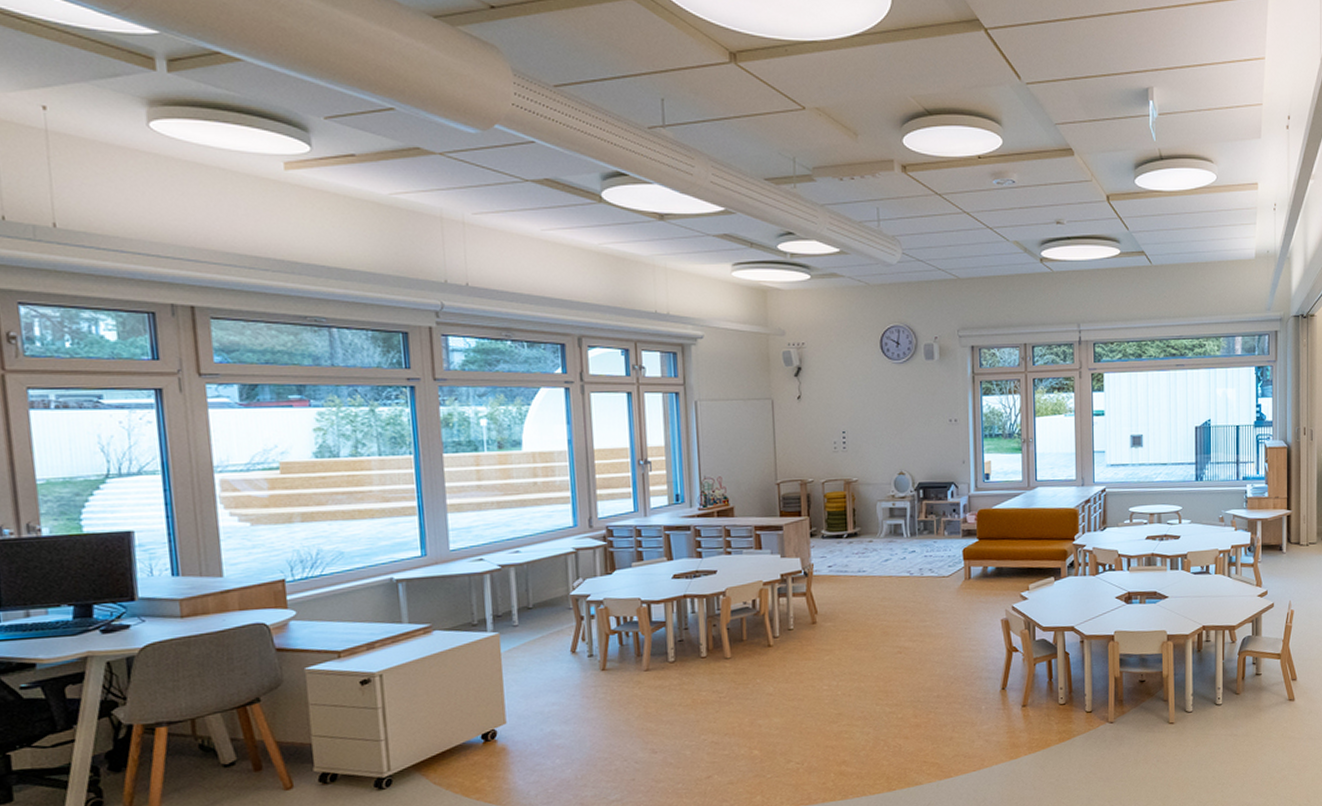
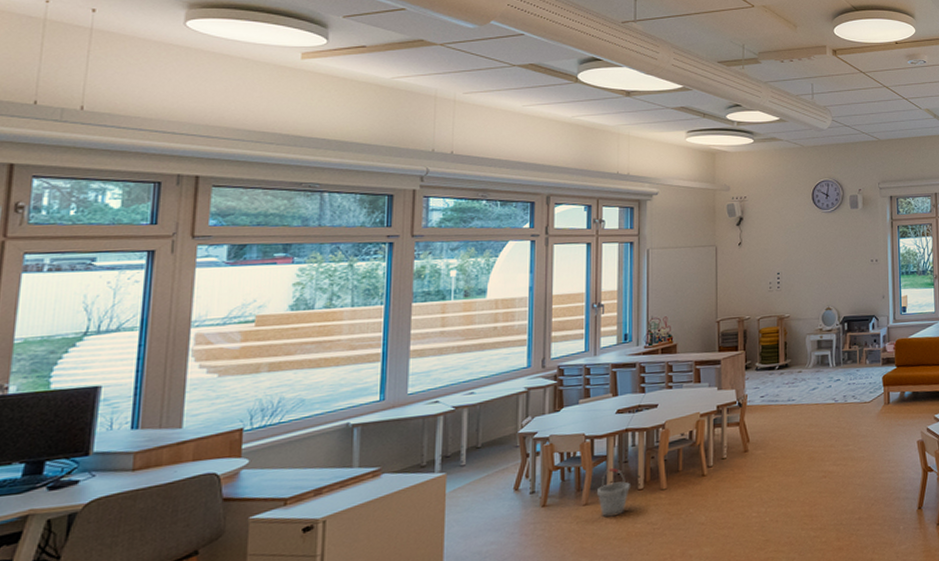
bucket: none [657,634,692,684] -> present [596,467,630,518]

